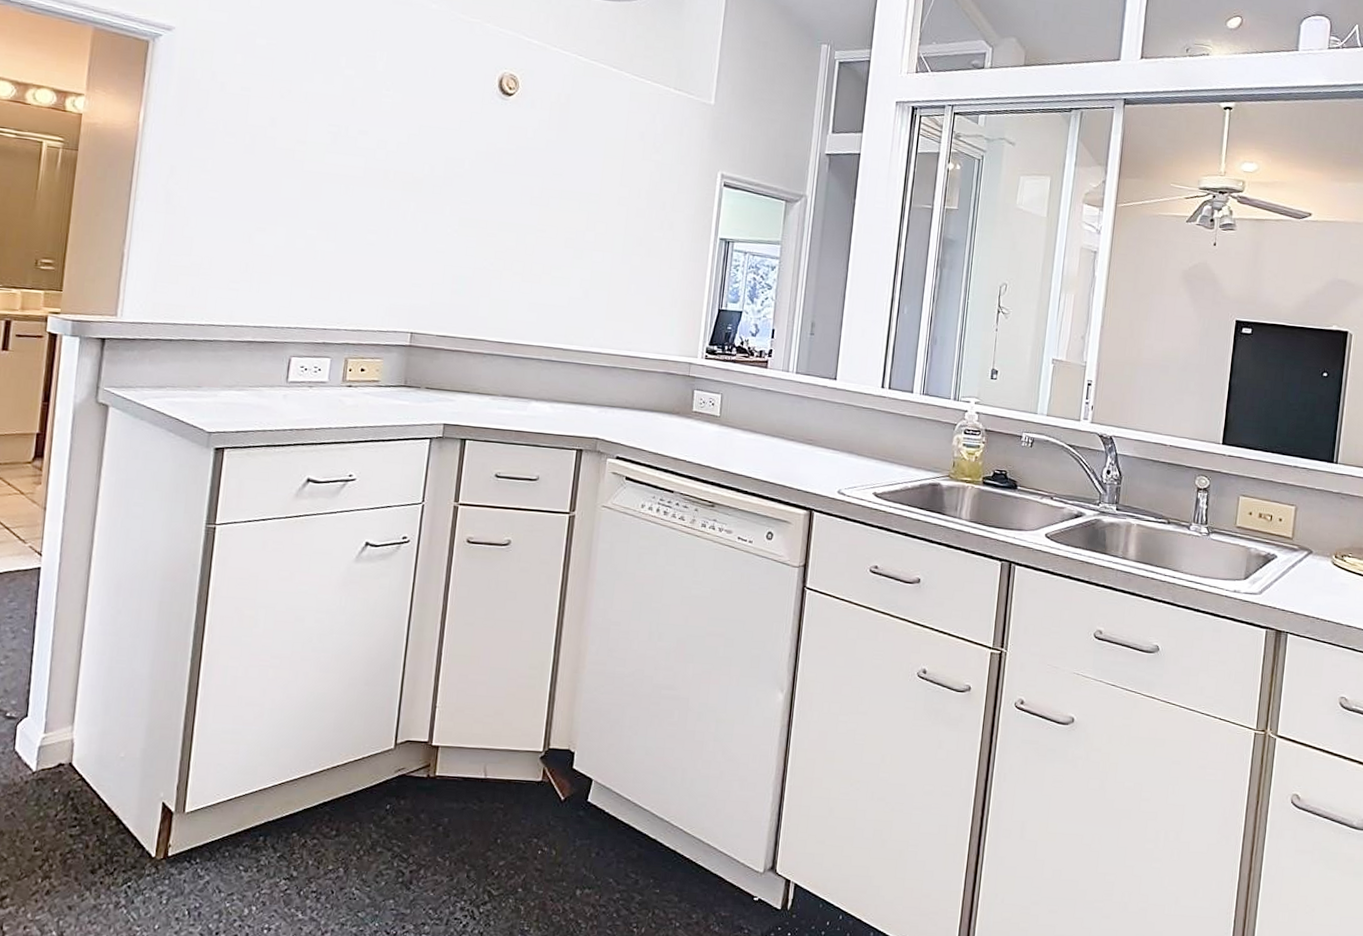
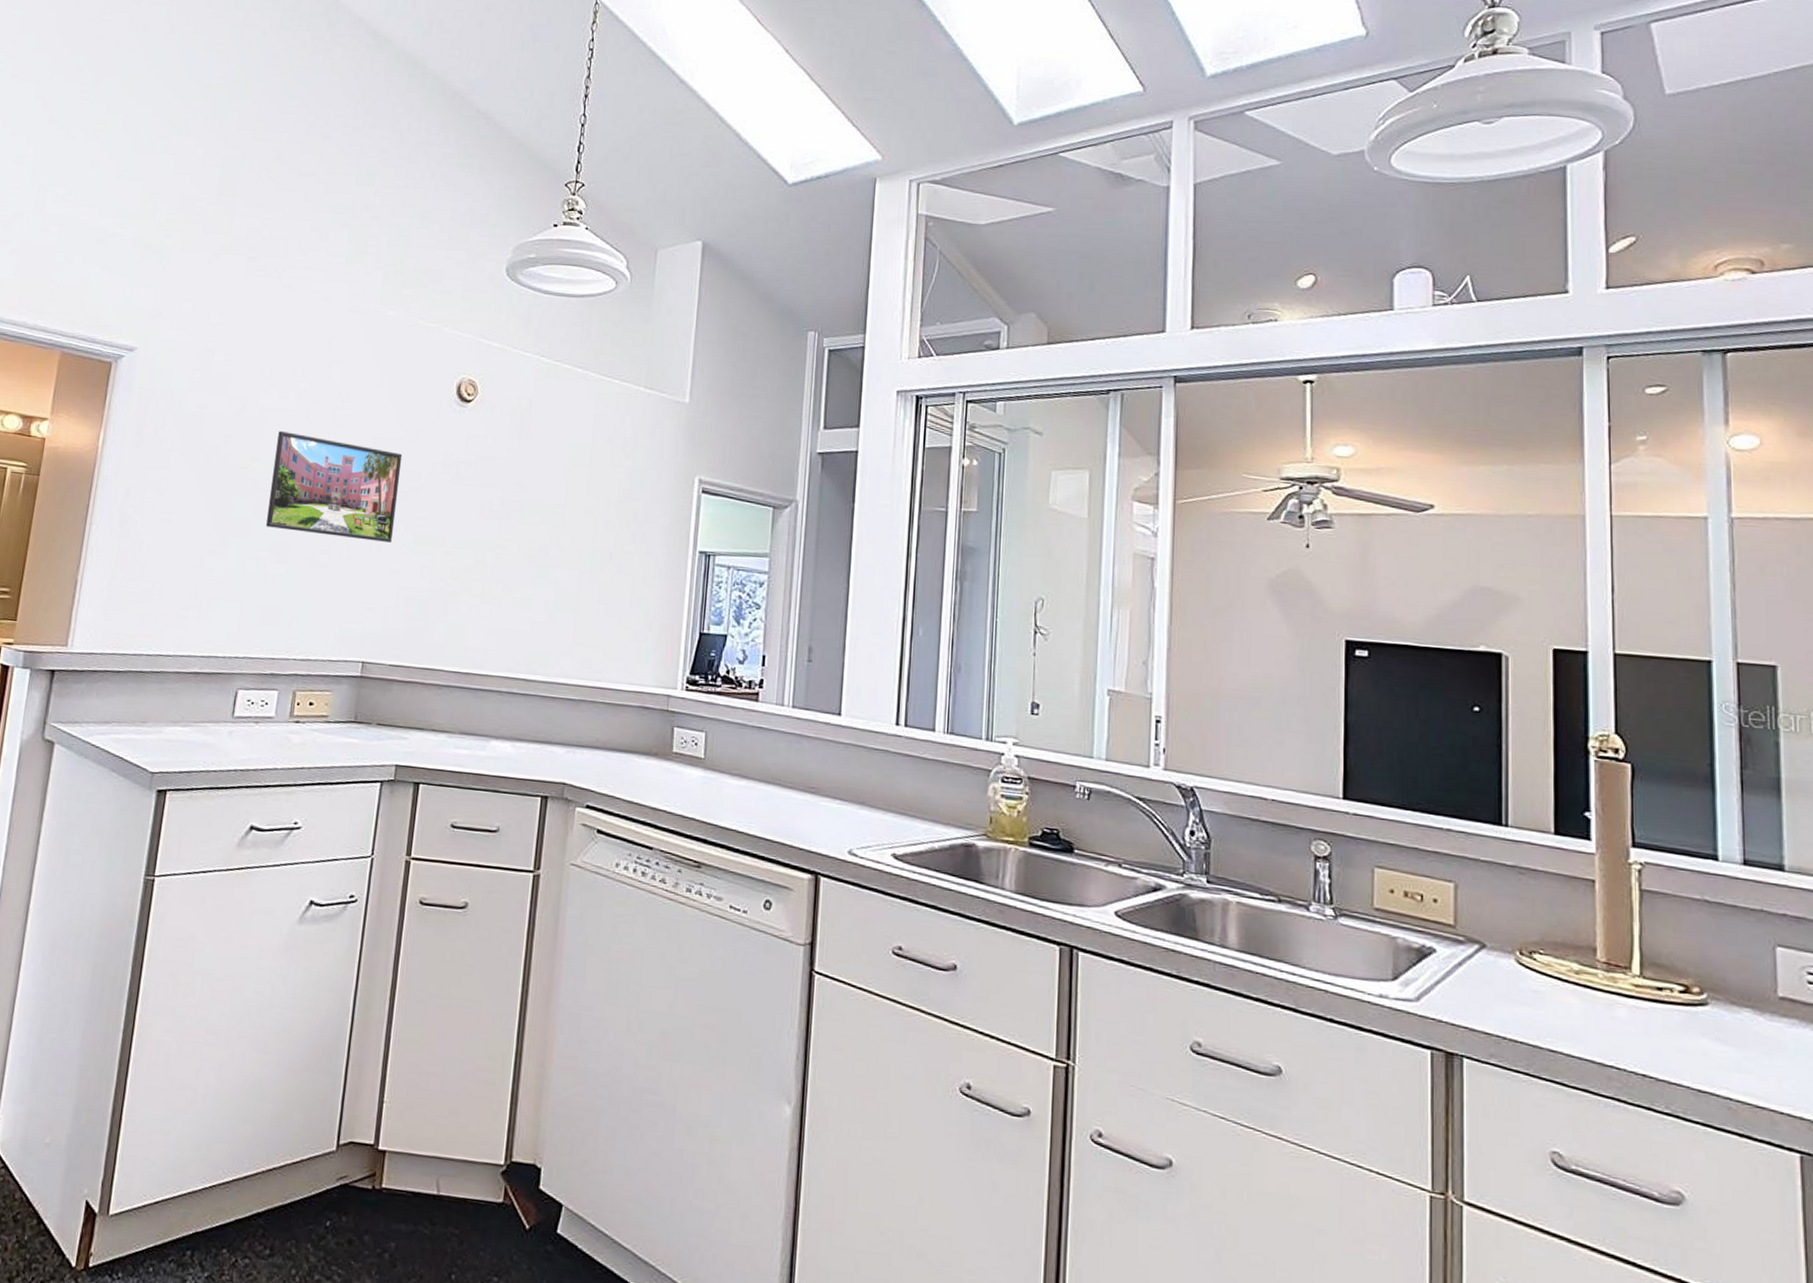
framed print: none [313,116,447,224] -> present [265,431,403,543]

